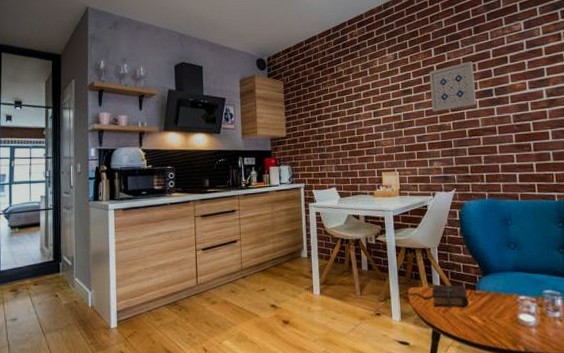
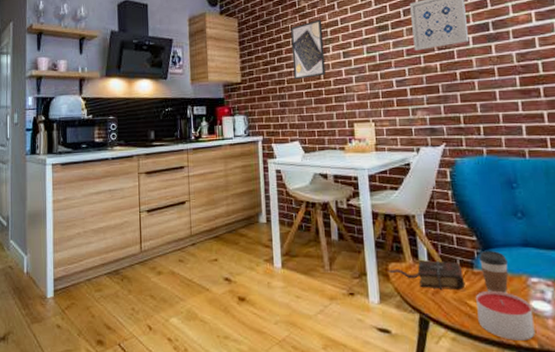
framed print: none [329,83,359,135] -> present [290,19,326,80]
candle: none [477,307,522,346] -> present [476,290,535,340]
coffee cup: none [481,275,503,310] -> present [479,251,508,294]

